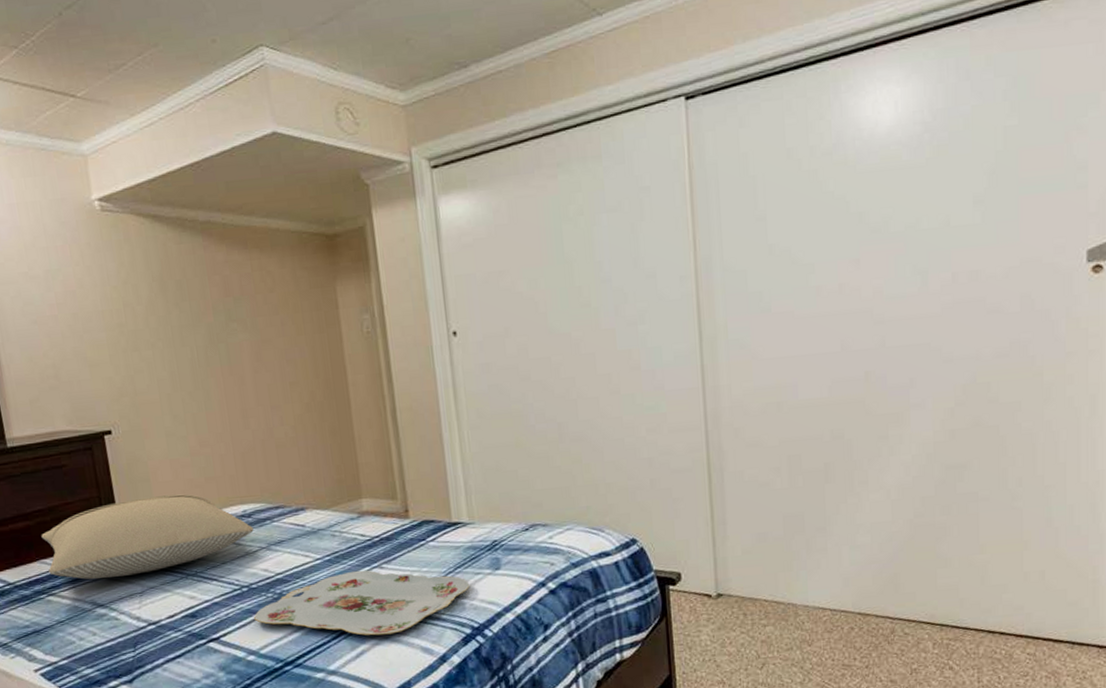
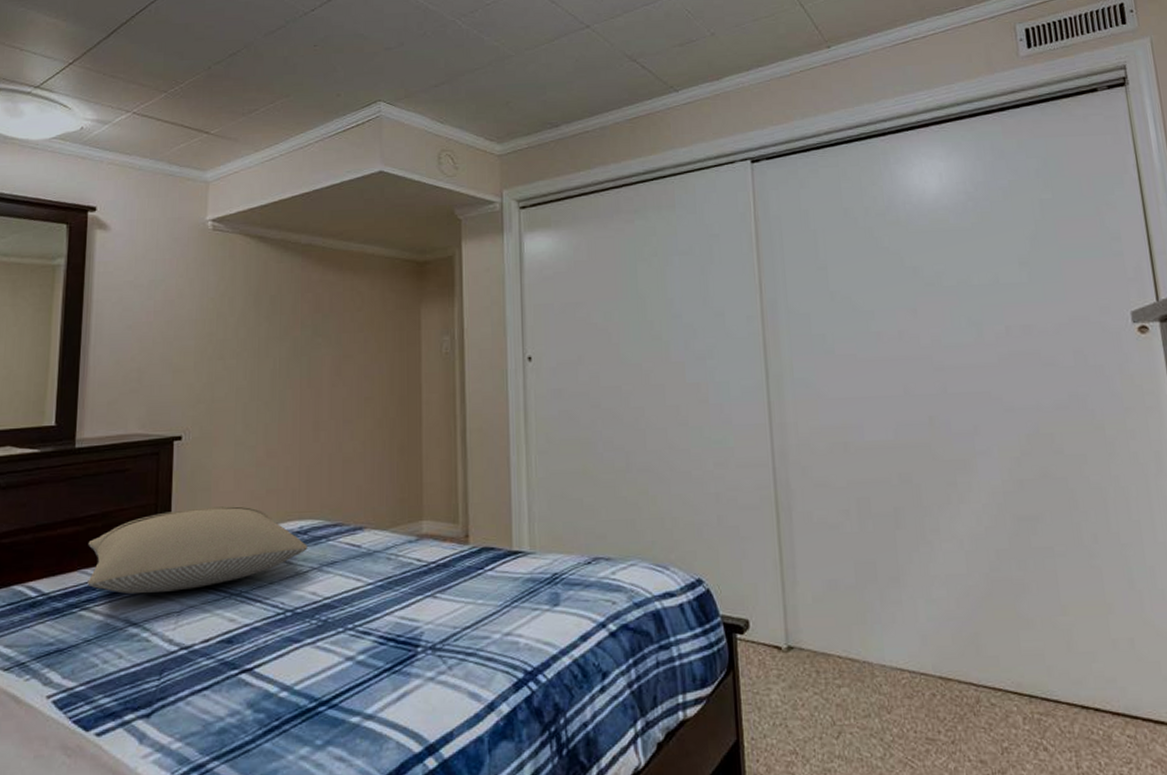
serving tray: present [253,570,470,636] -> none [292,598,526,675]

